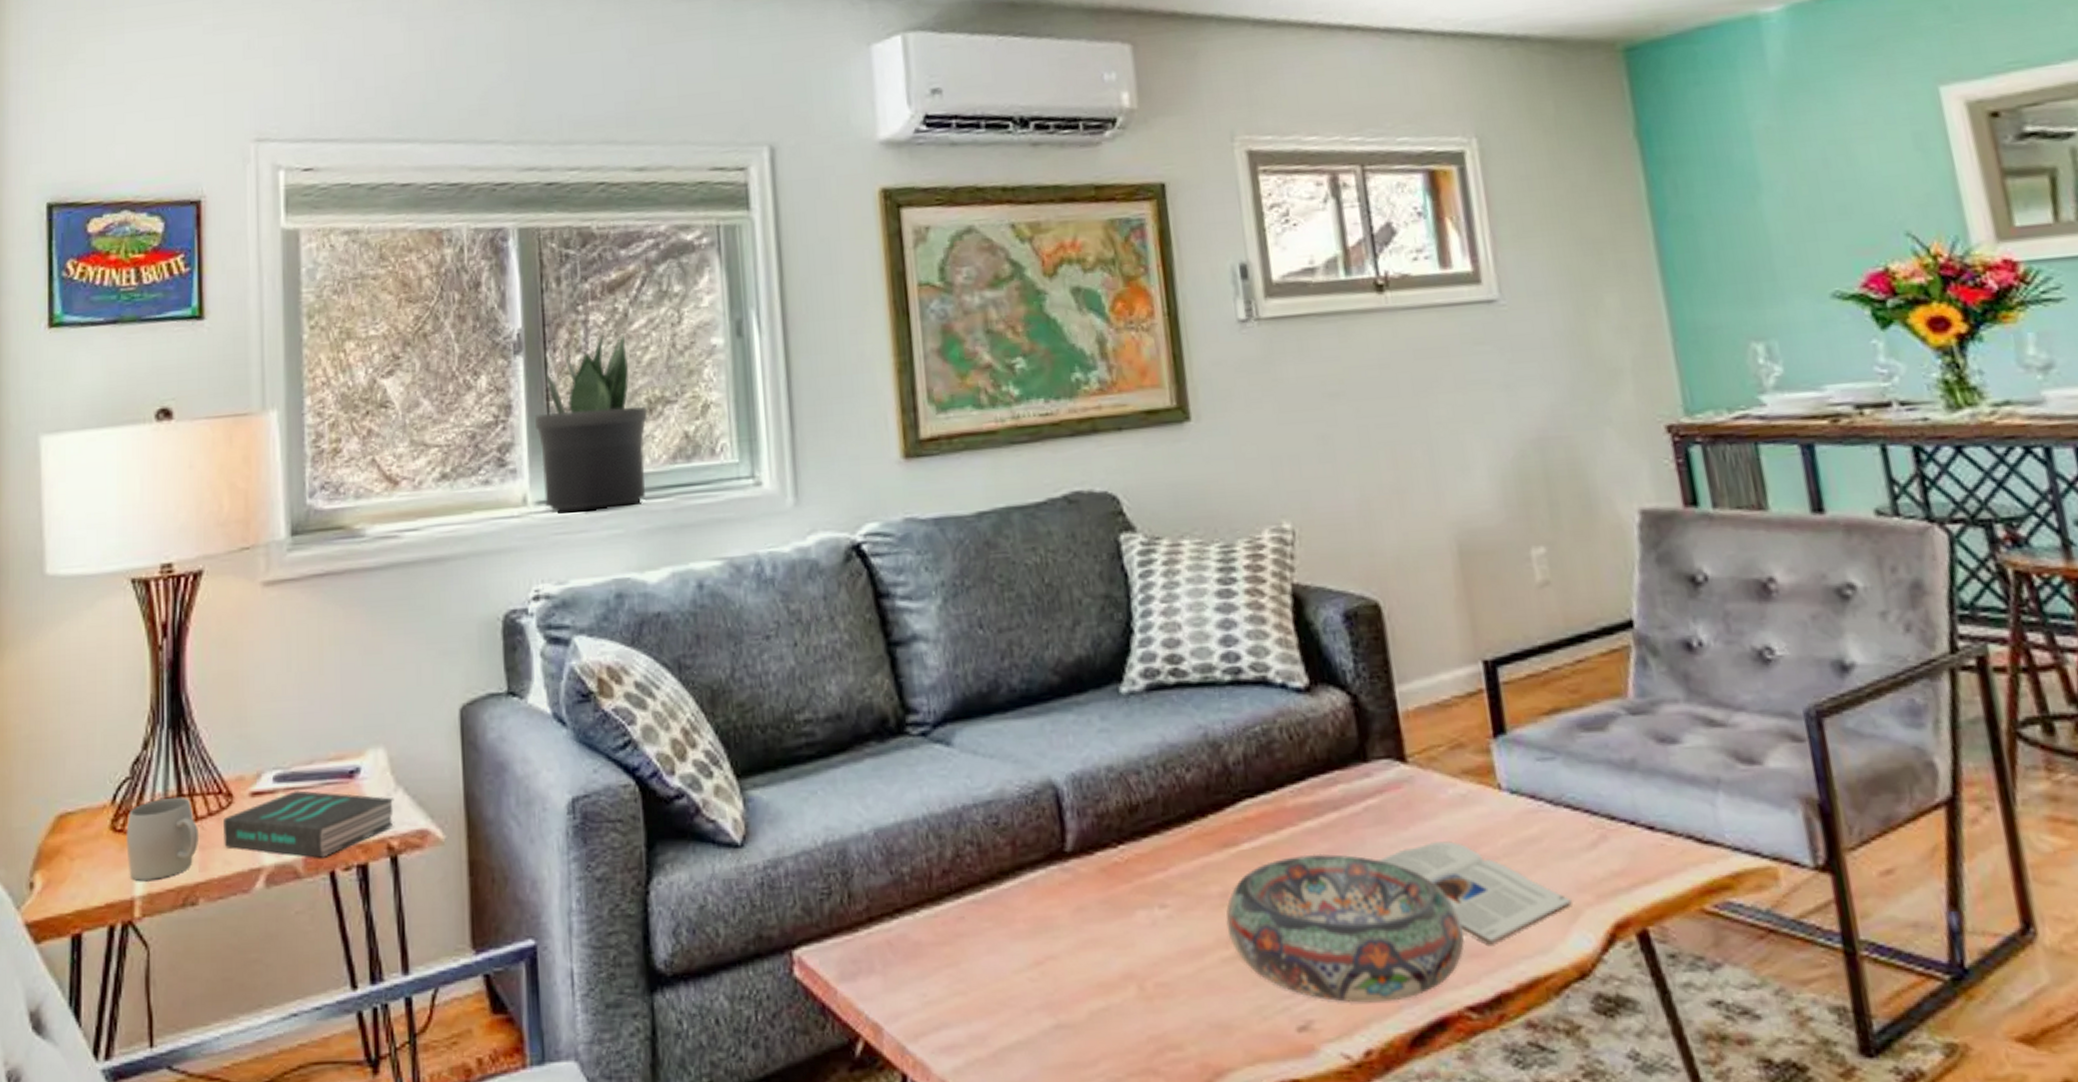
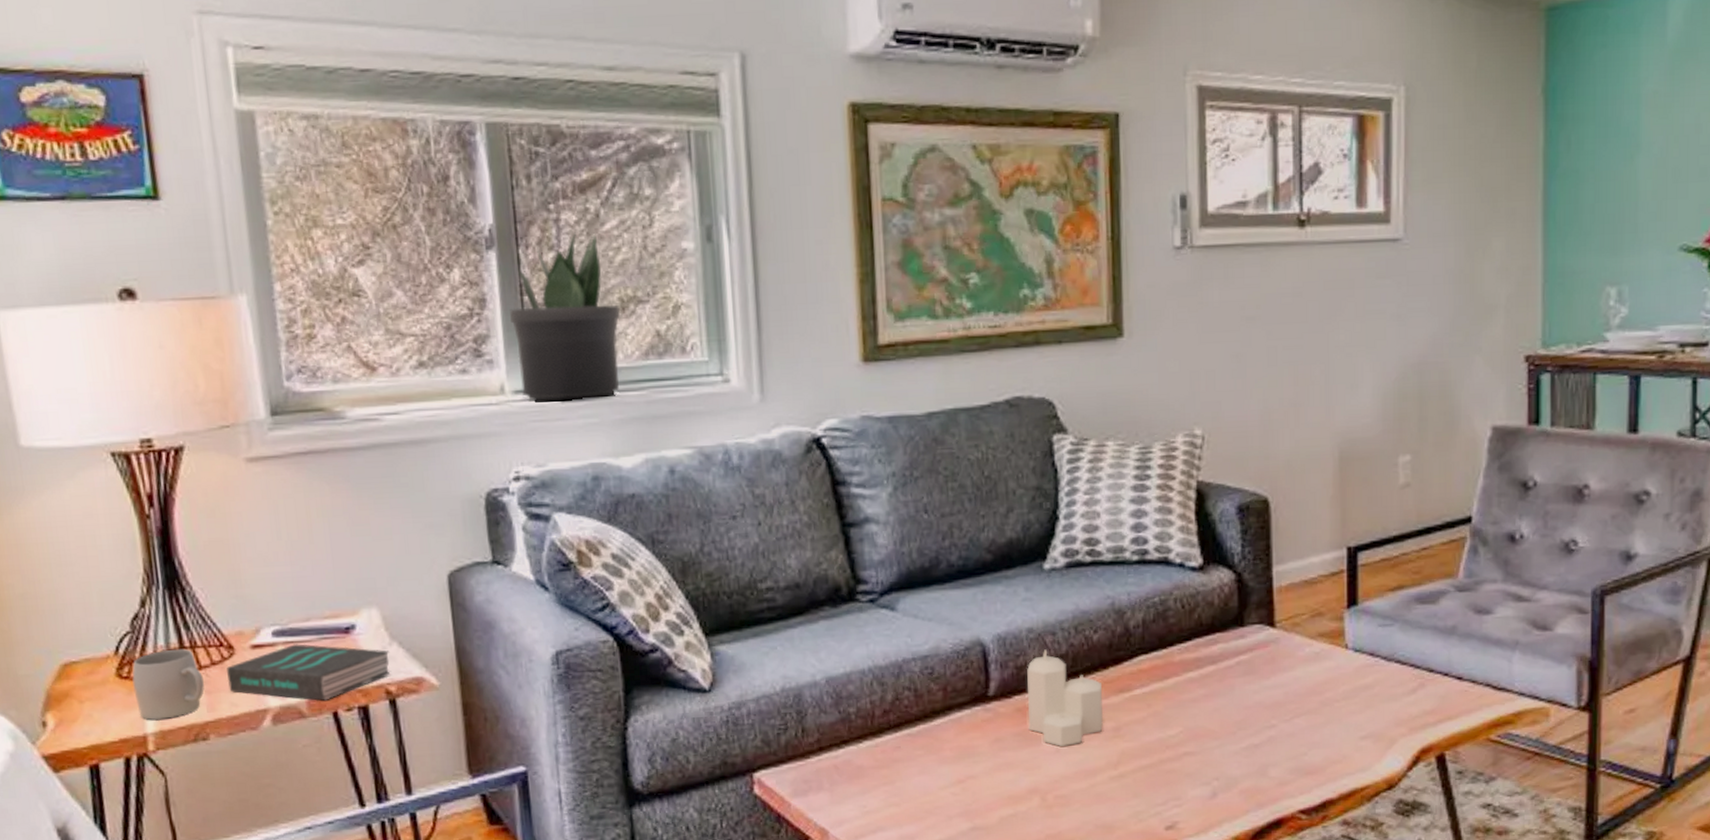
candle: none [1109,792,1208,918] -> present [1027,649,1104,746]
decorative bowl: present [1226,853,1464,1003] -> none [1116,697,1304,809]
magazine: present [1377,841,1572,945] -> none [1242,688,1390,765]

